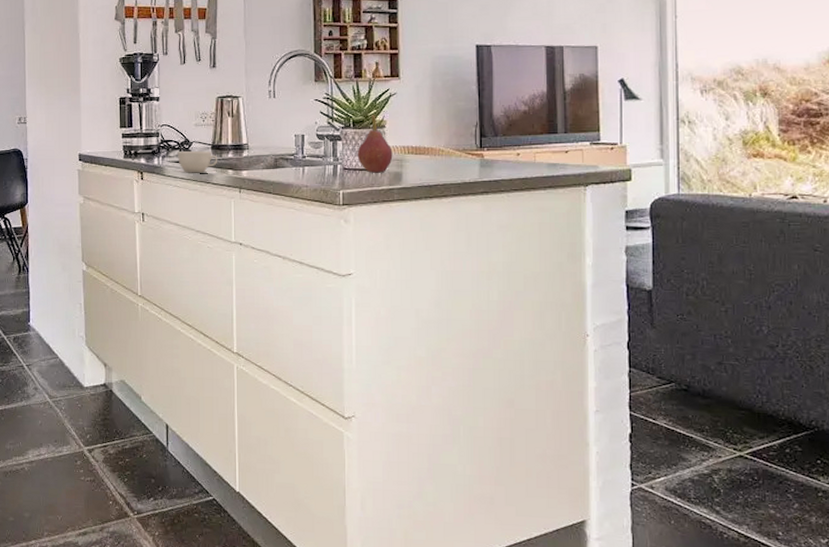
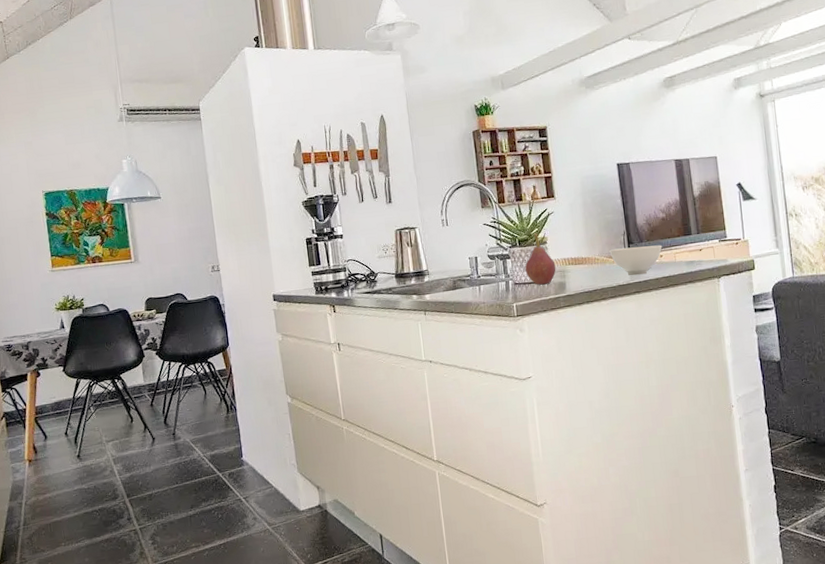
teacup: present [172,151,218,174] -> none [362,280,403,303]
bowl: none [457,140,521,173] -> present [609,245,663,276]

